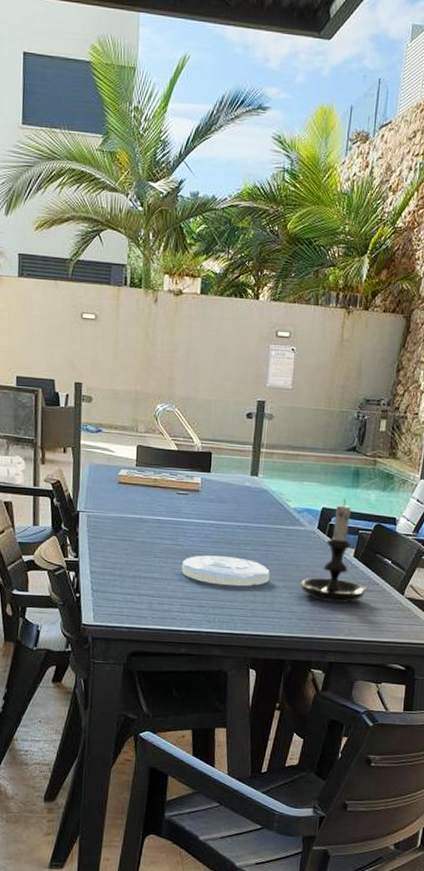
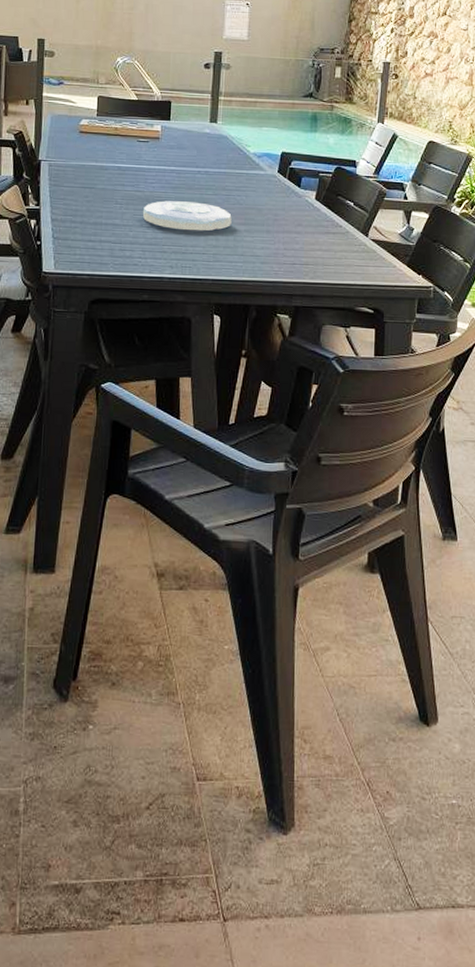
candle holder: present [300,499,368,603] -> none [263,143,331,246]

